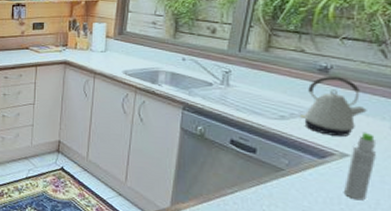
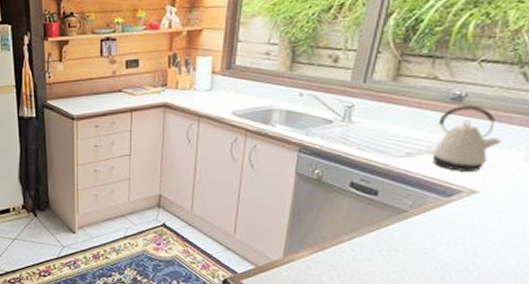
bottle: present [343,132,377,201] -> none [468,165,508,239]

